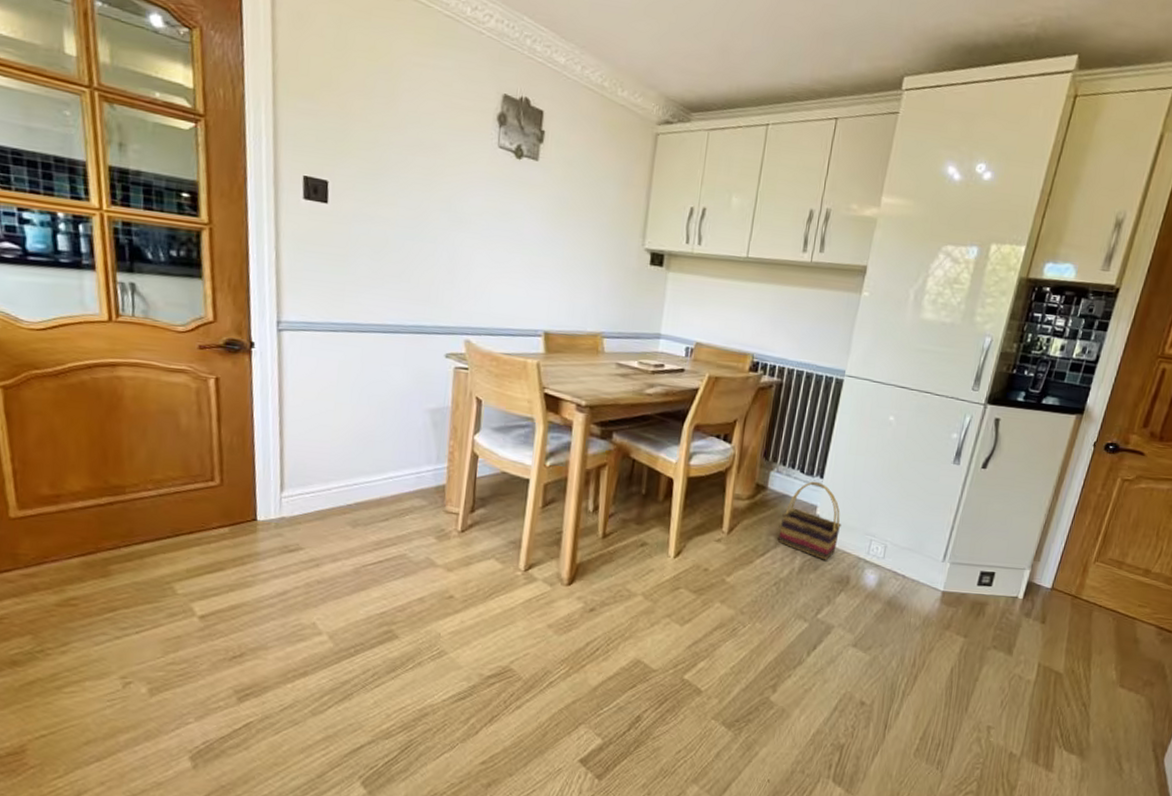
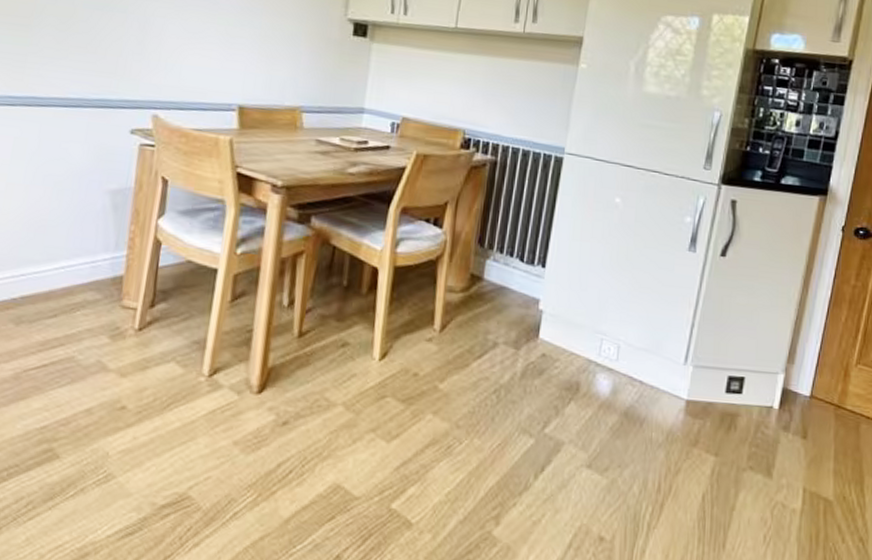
basket: present [778,481,841,560] -> none [497,271,568,363]

